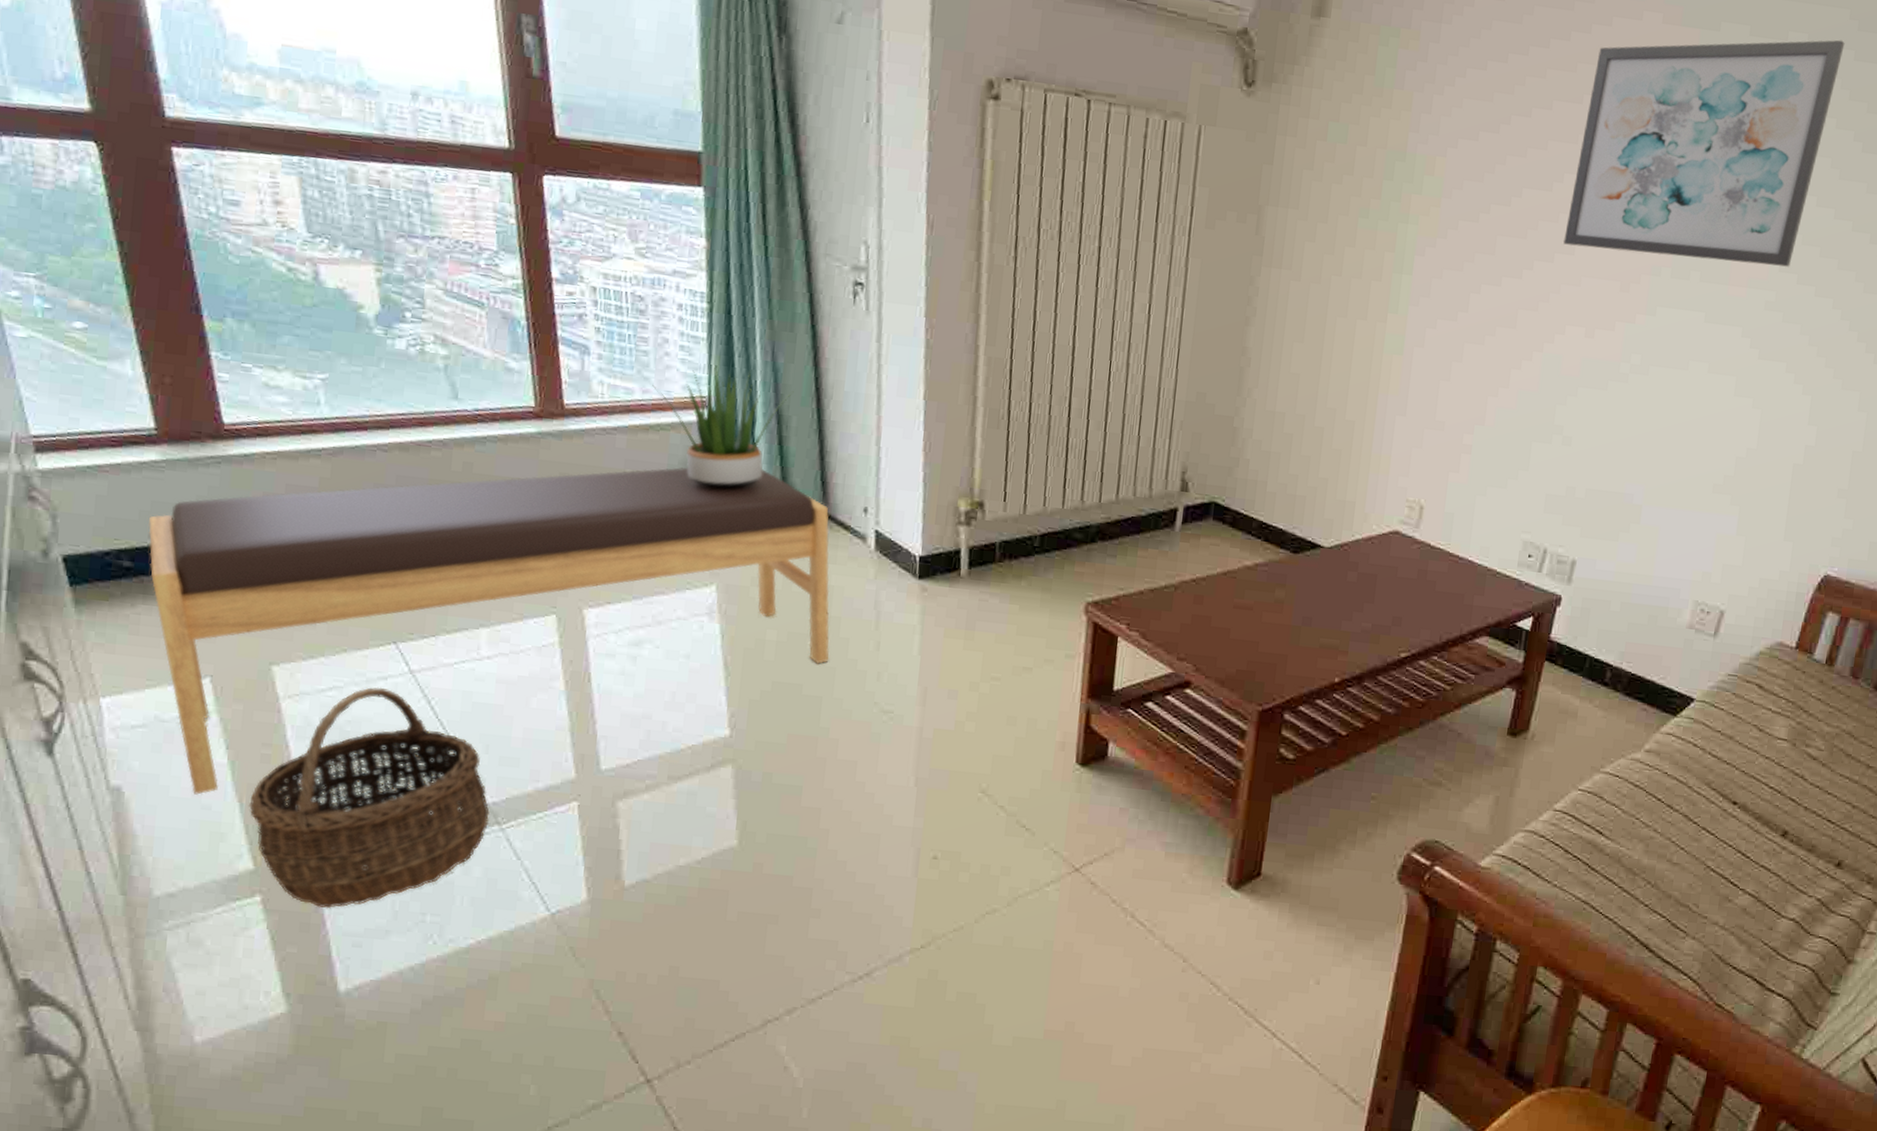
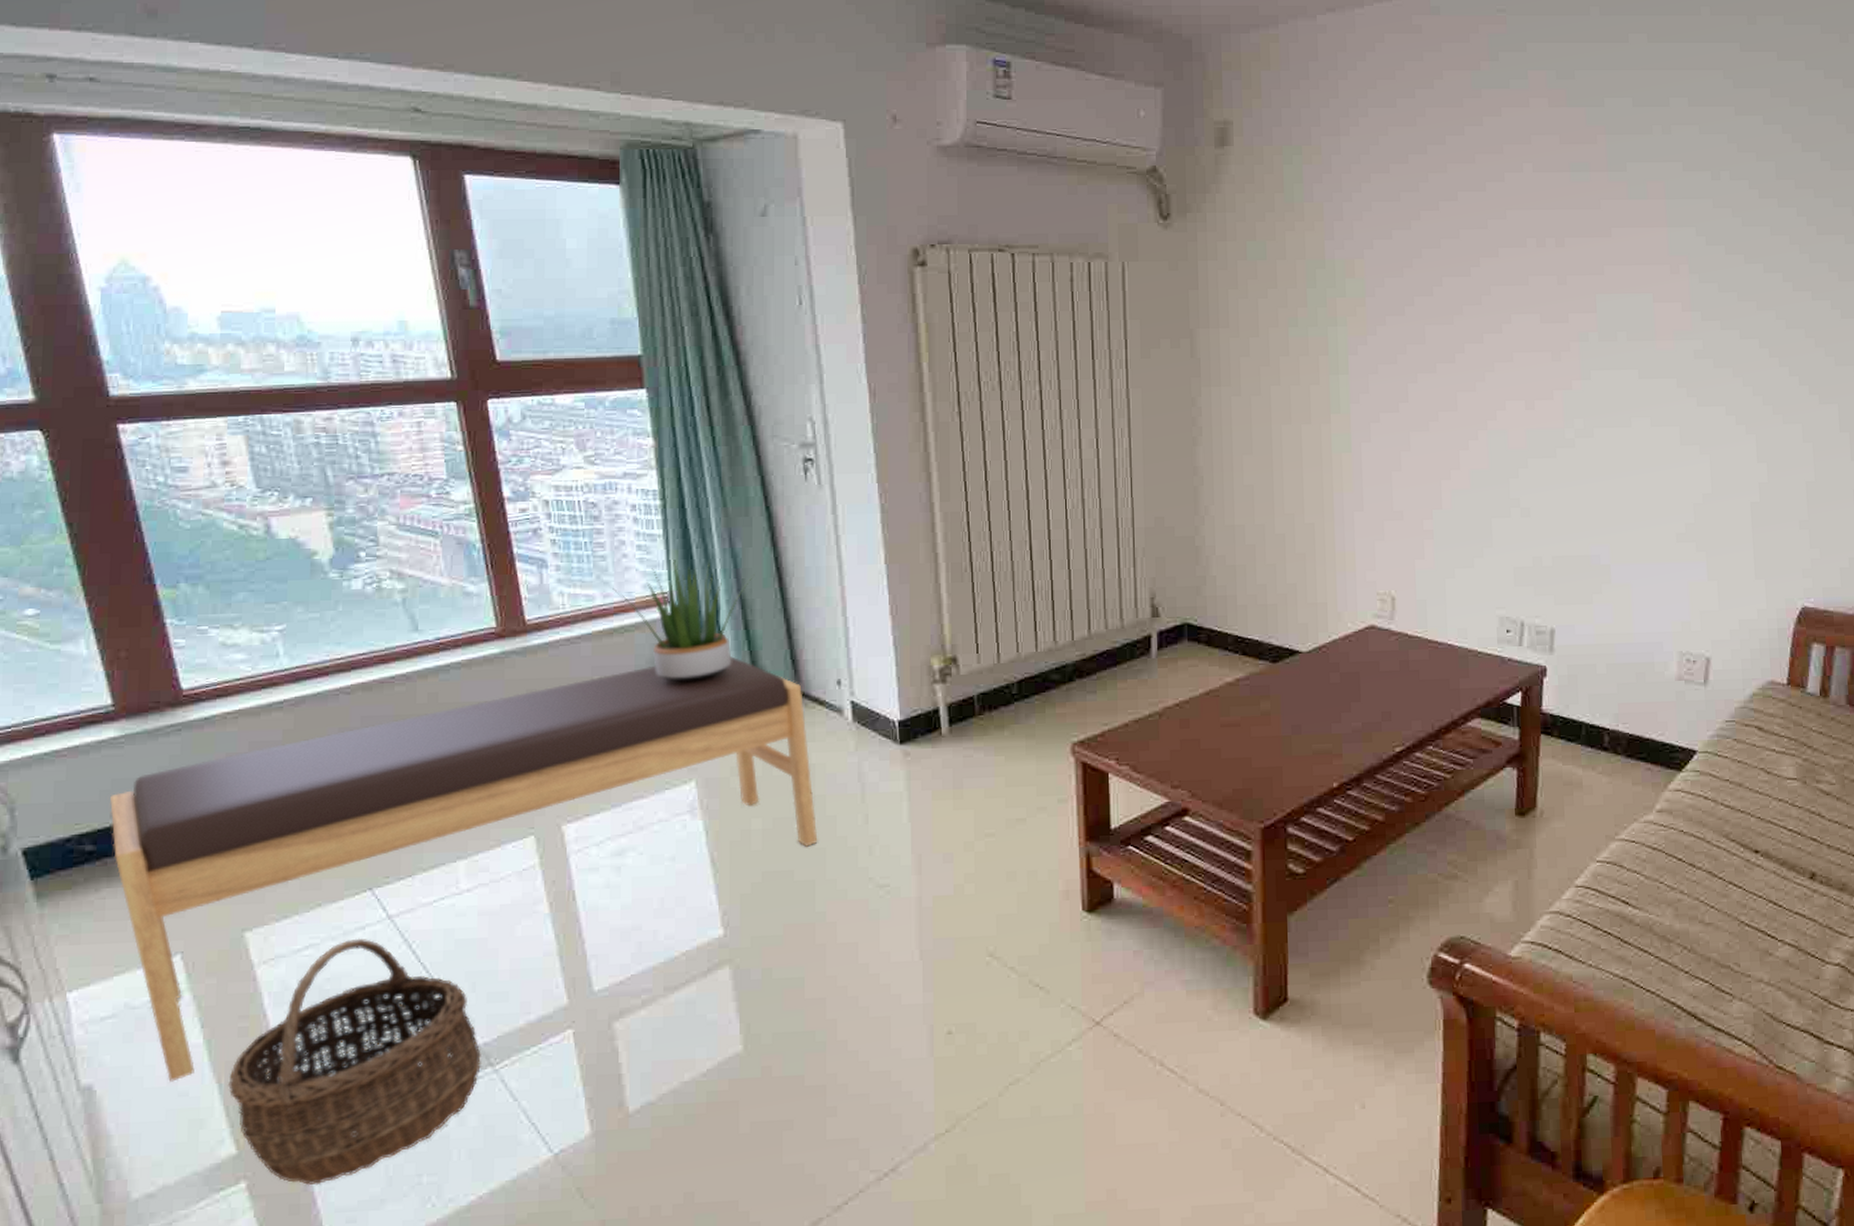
wall art: present [1563,40,1845,267] -> none [1489,99,1724,324]

